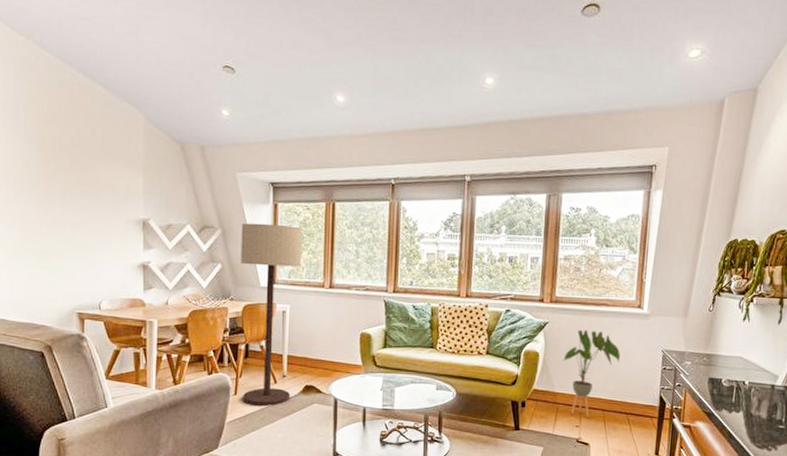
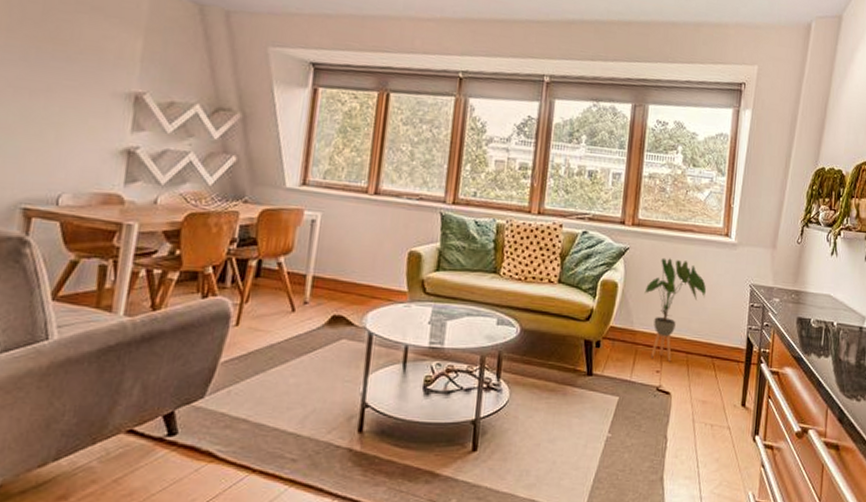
floor lamp: present [241,223,302,406] -> none [246,107,346,341]

